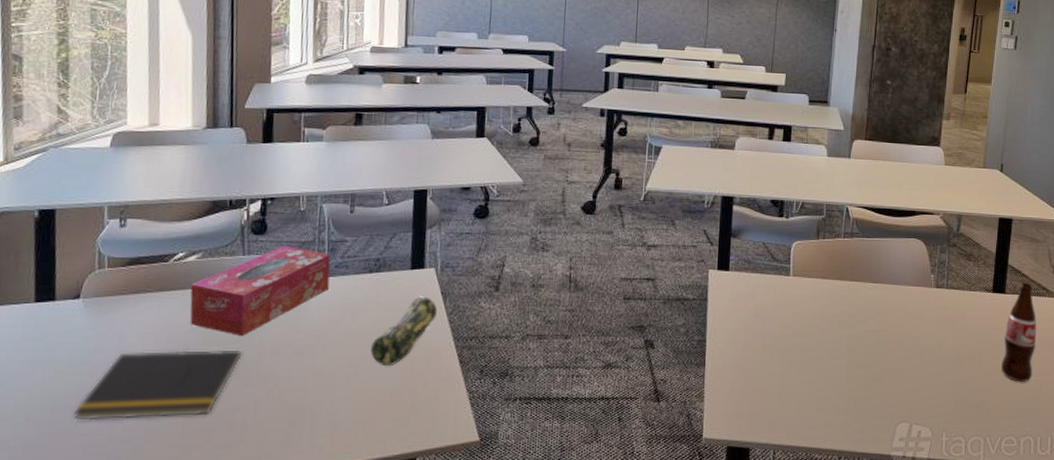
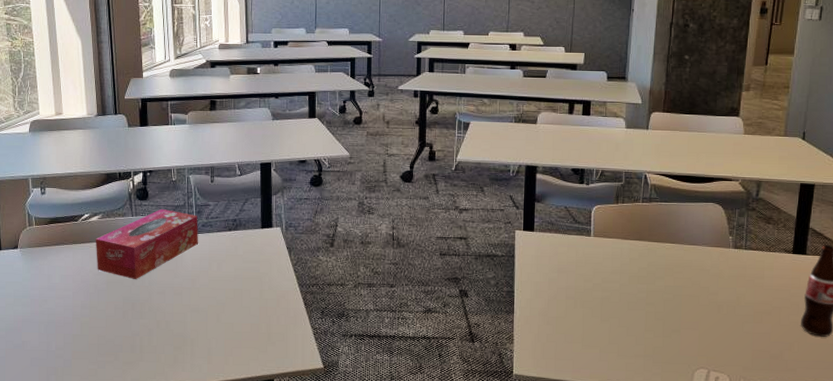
notepad: present [73,349,242,421] -> none [21,289,137,340]
pencil case: present [371,295,438,367] -> none [234,249,285,306]

